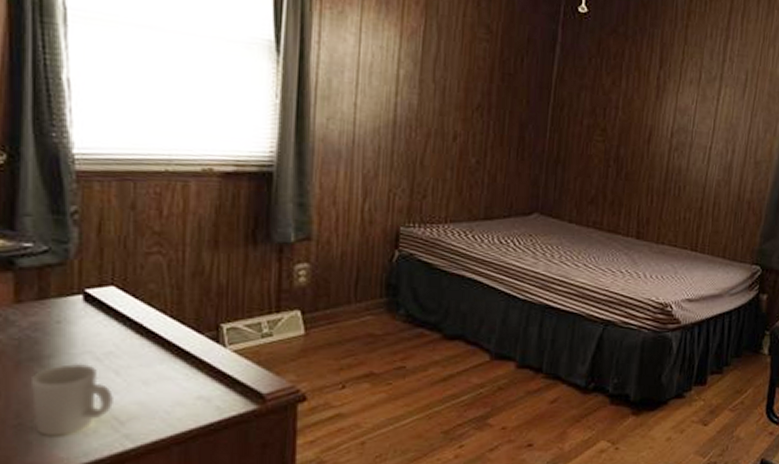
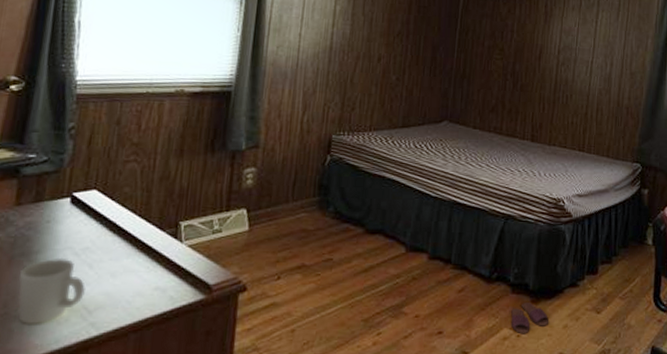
slippers: none [608,414,651,447] -> present [511,303,550,335]

